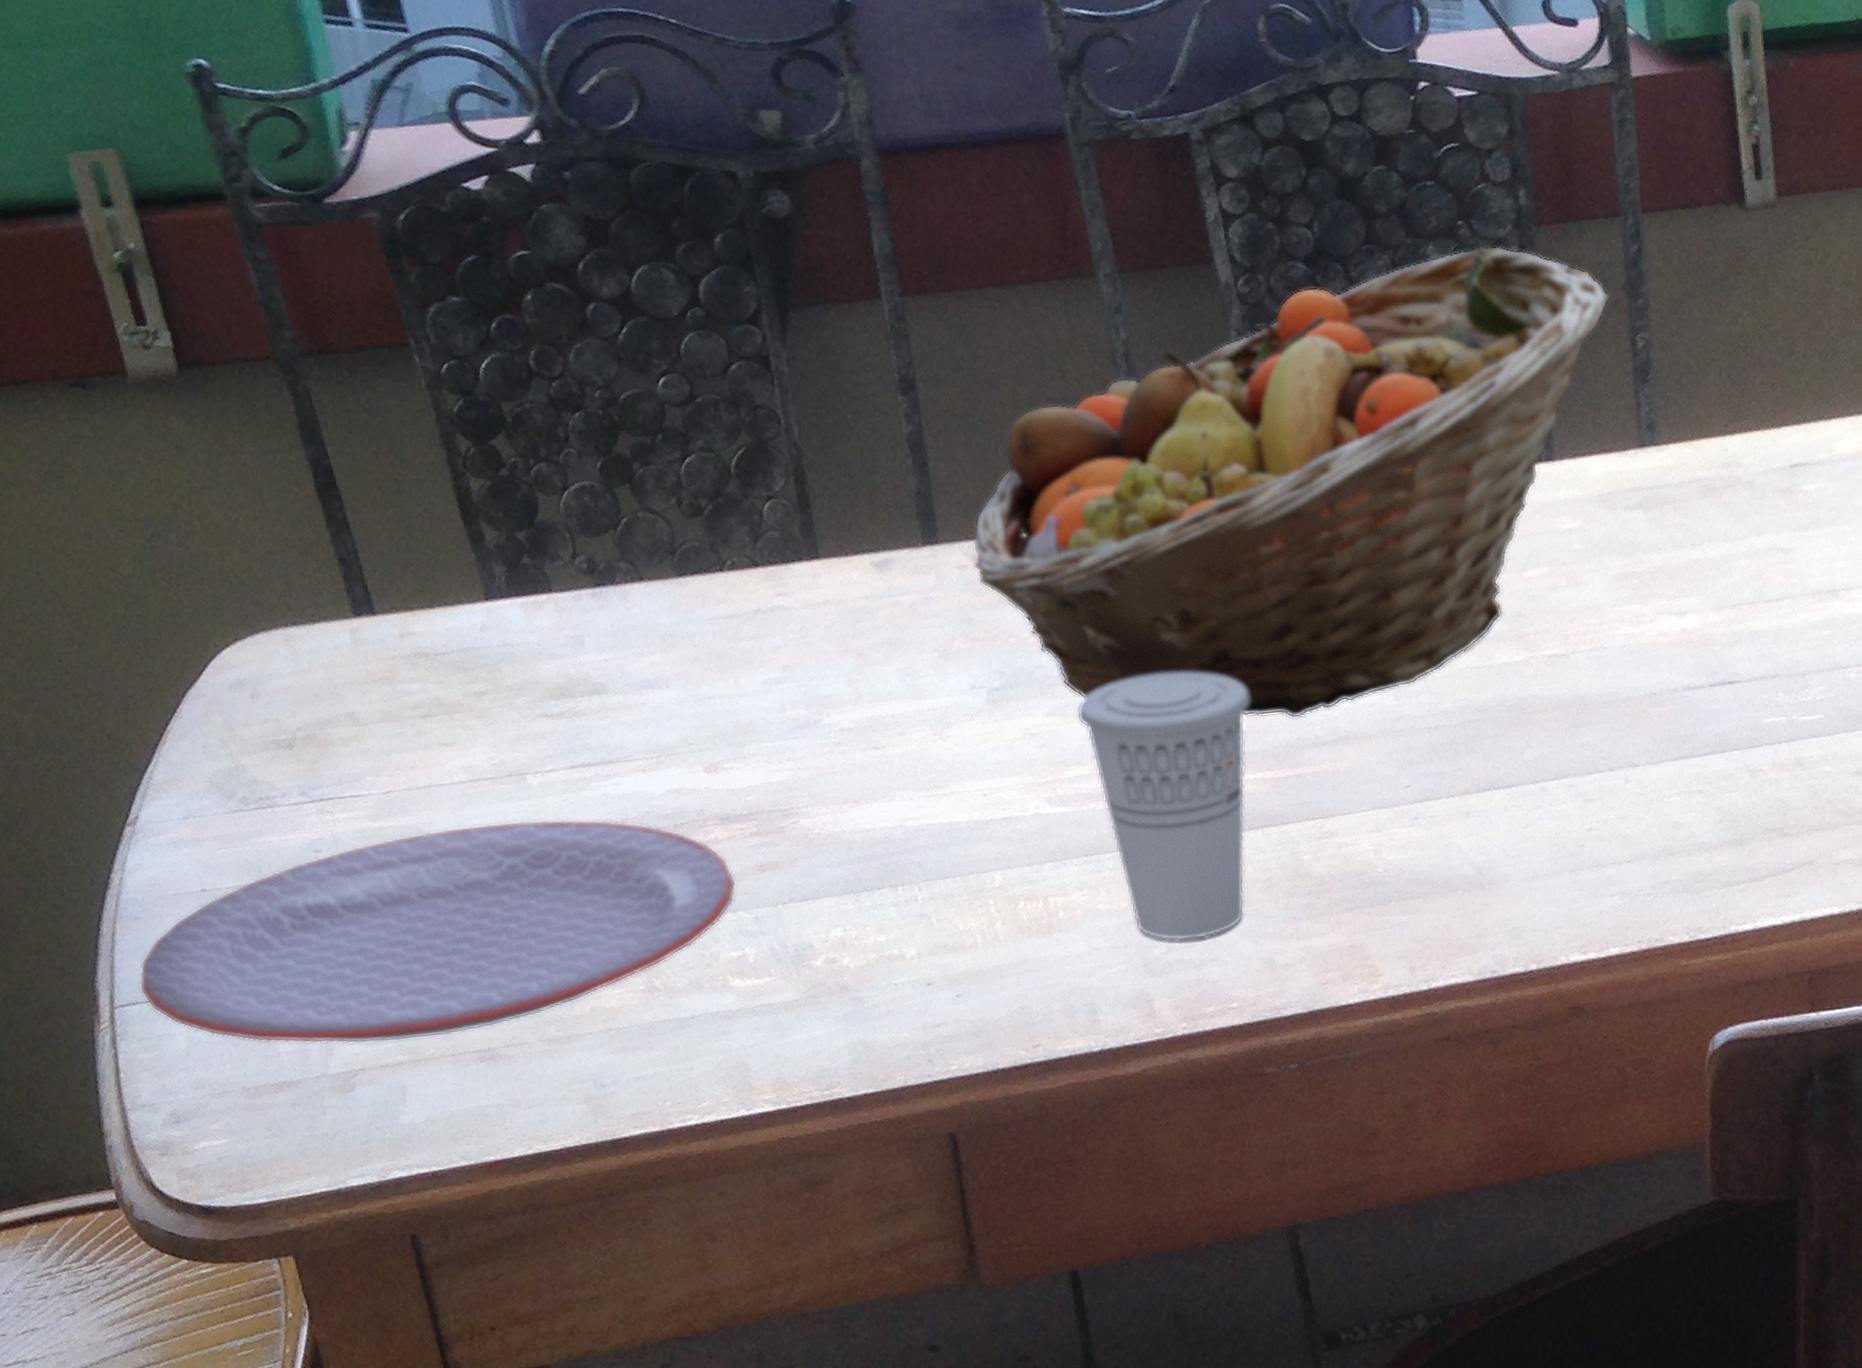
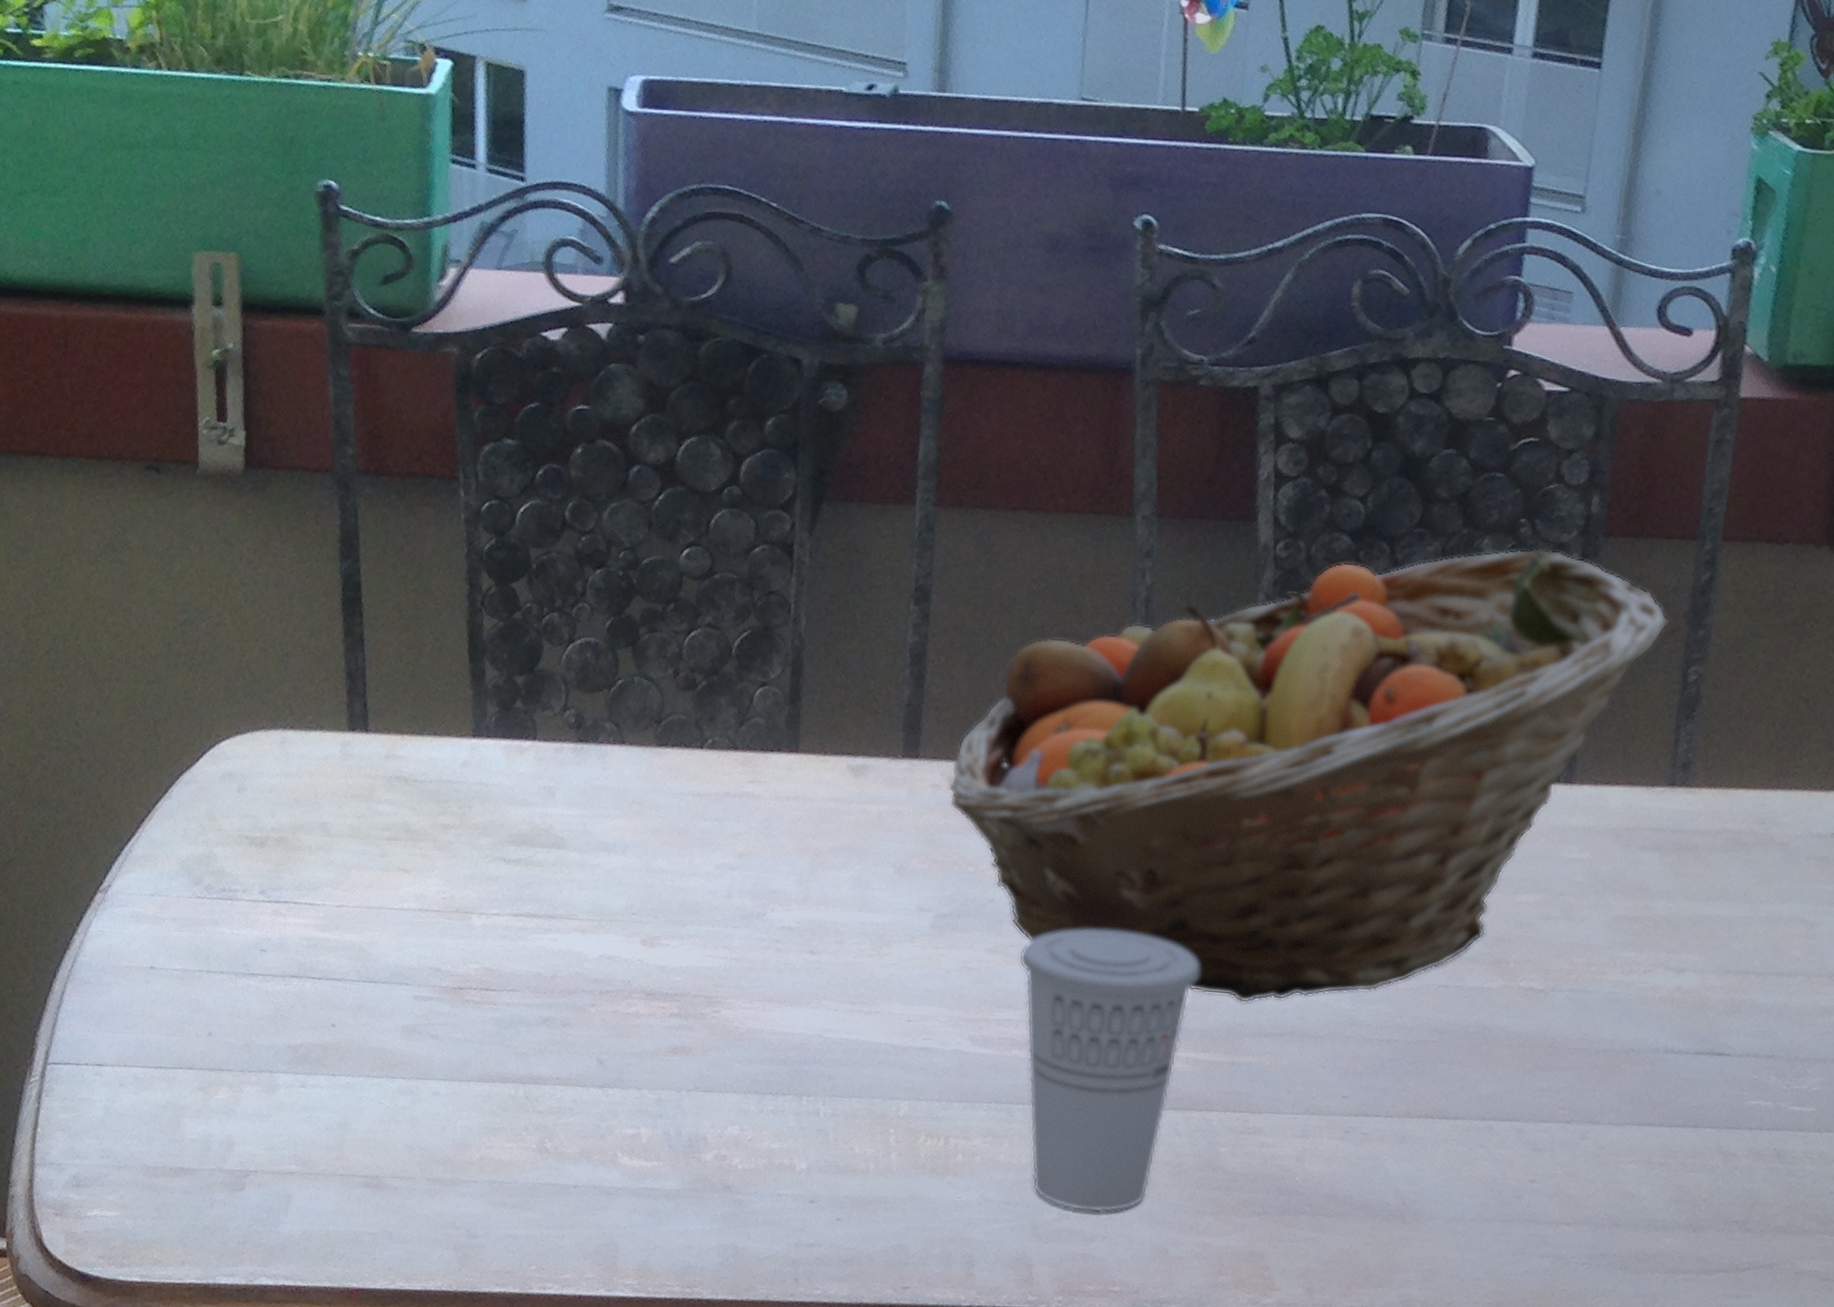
plate: present [139,819,737,1044] -> none [73,951,647,1156]

